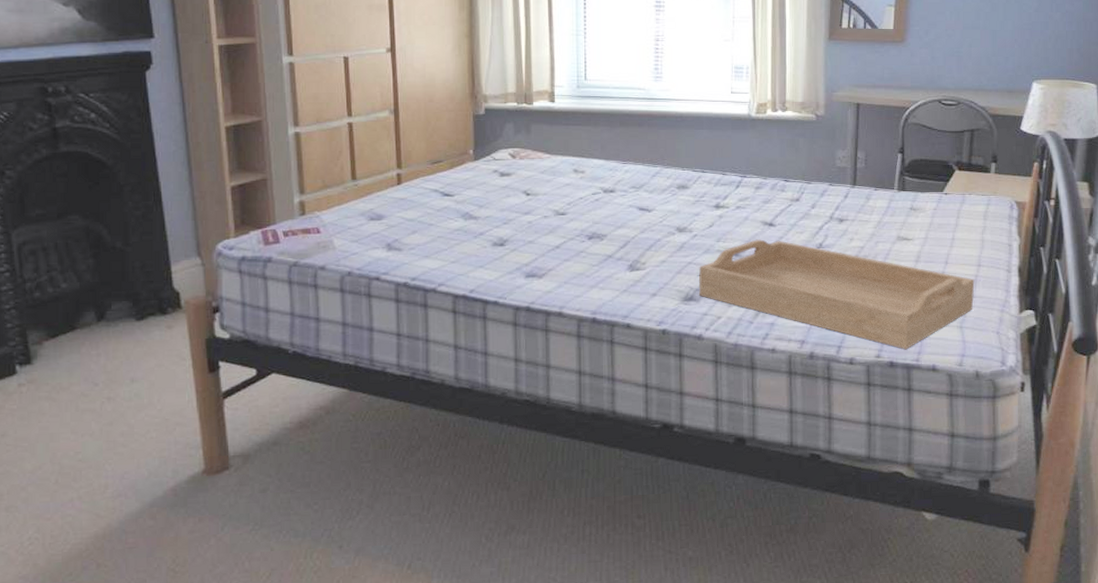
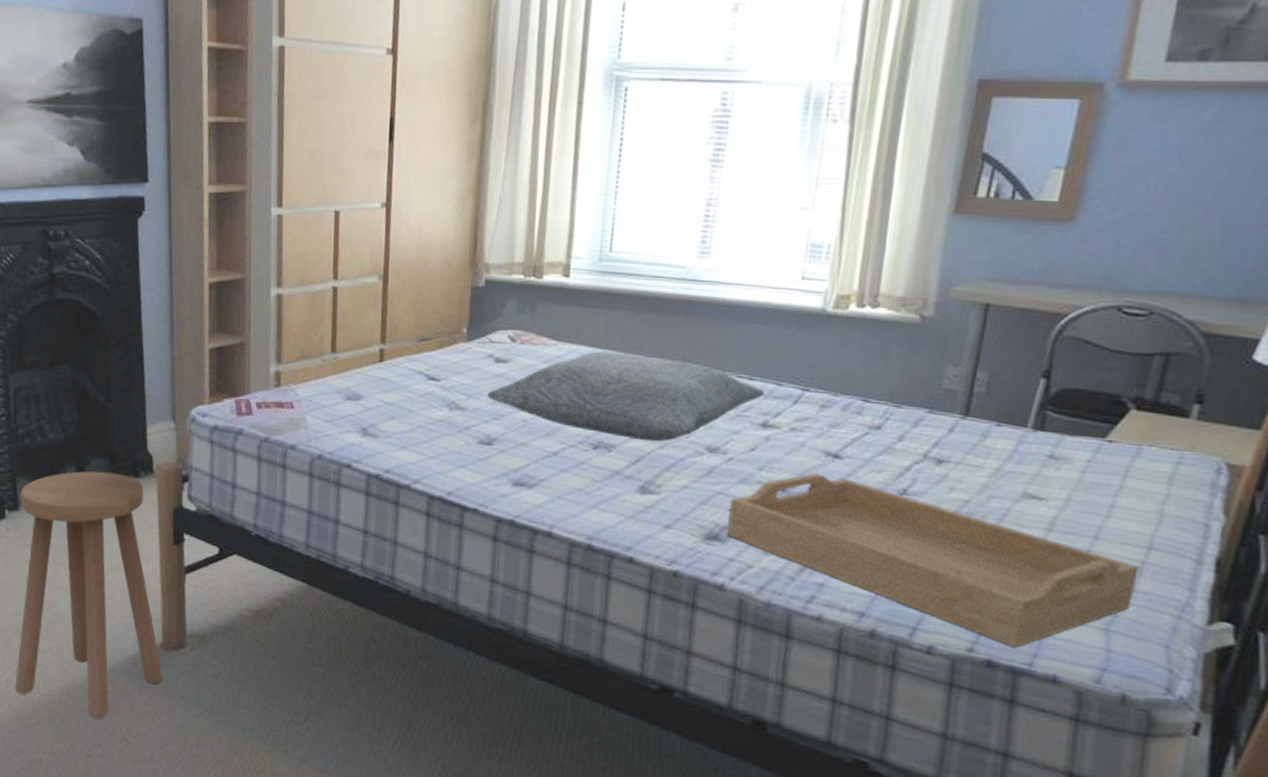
stool: none [33,313,208,557] -> present [15,471,163,720]
pillow: none [496,160,715,229] -> present [487,351,765,442]

